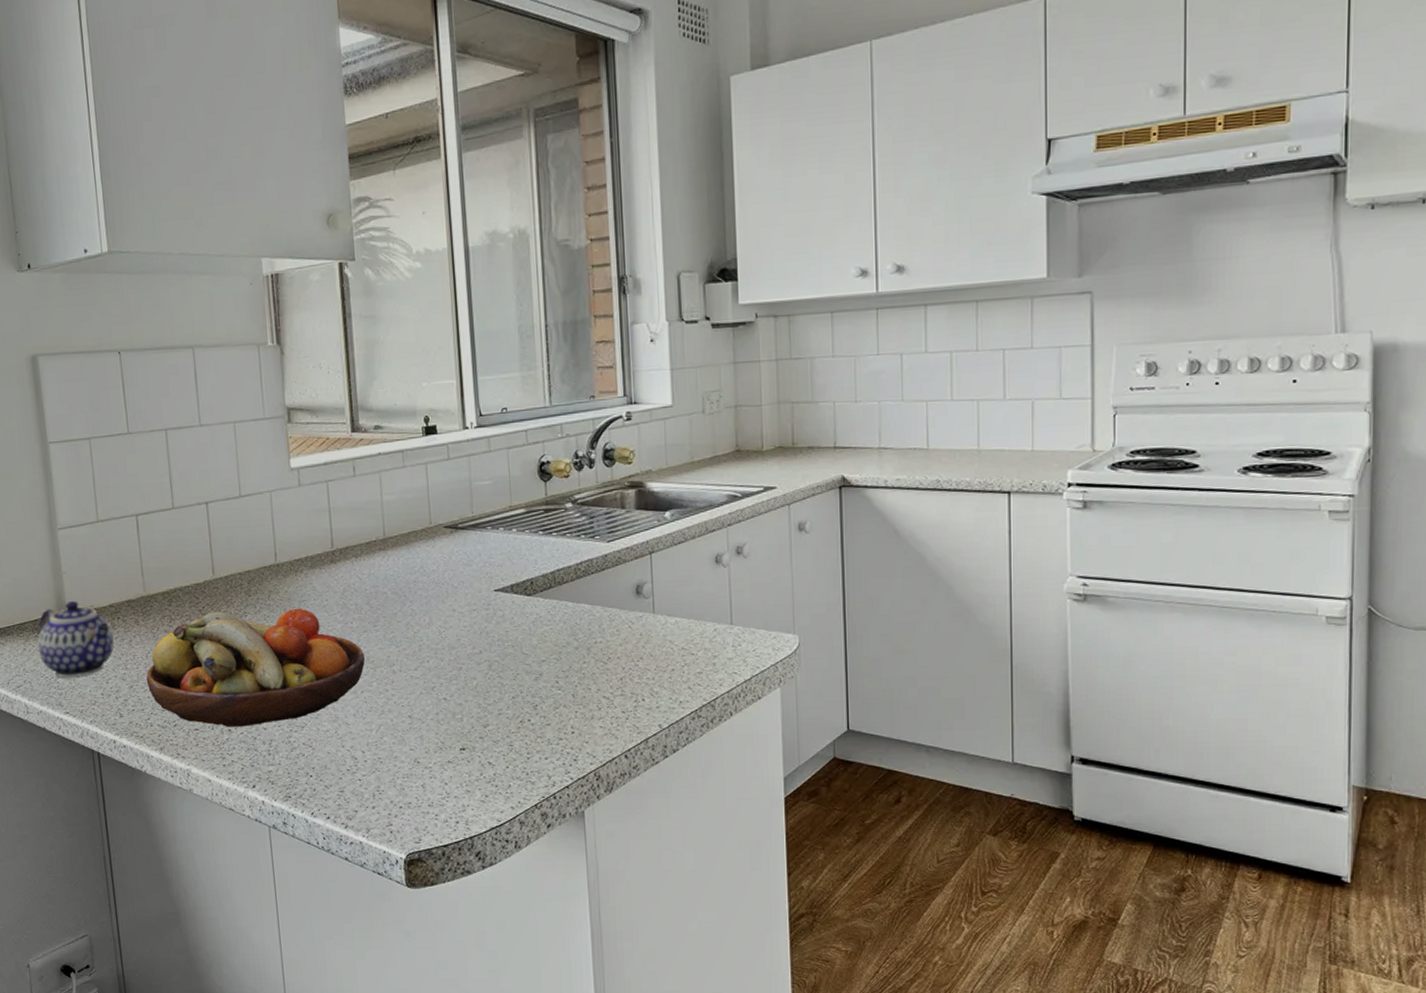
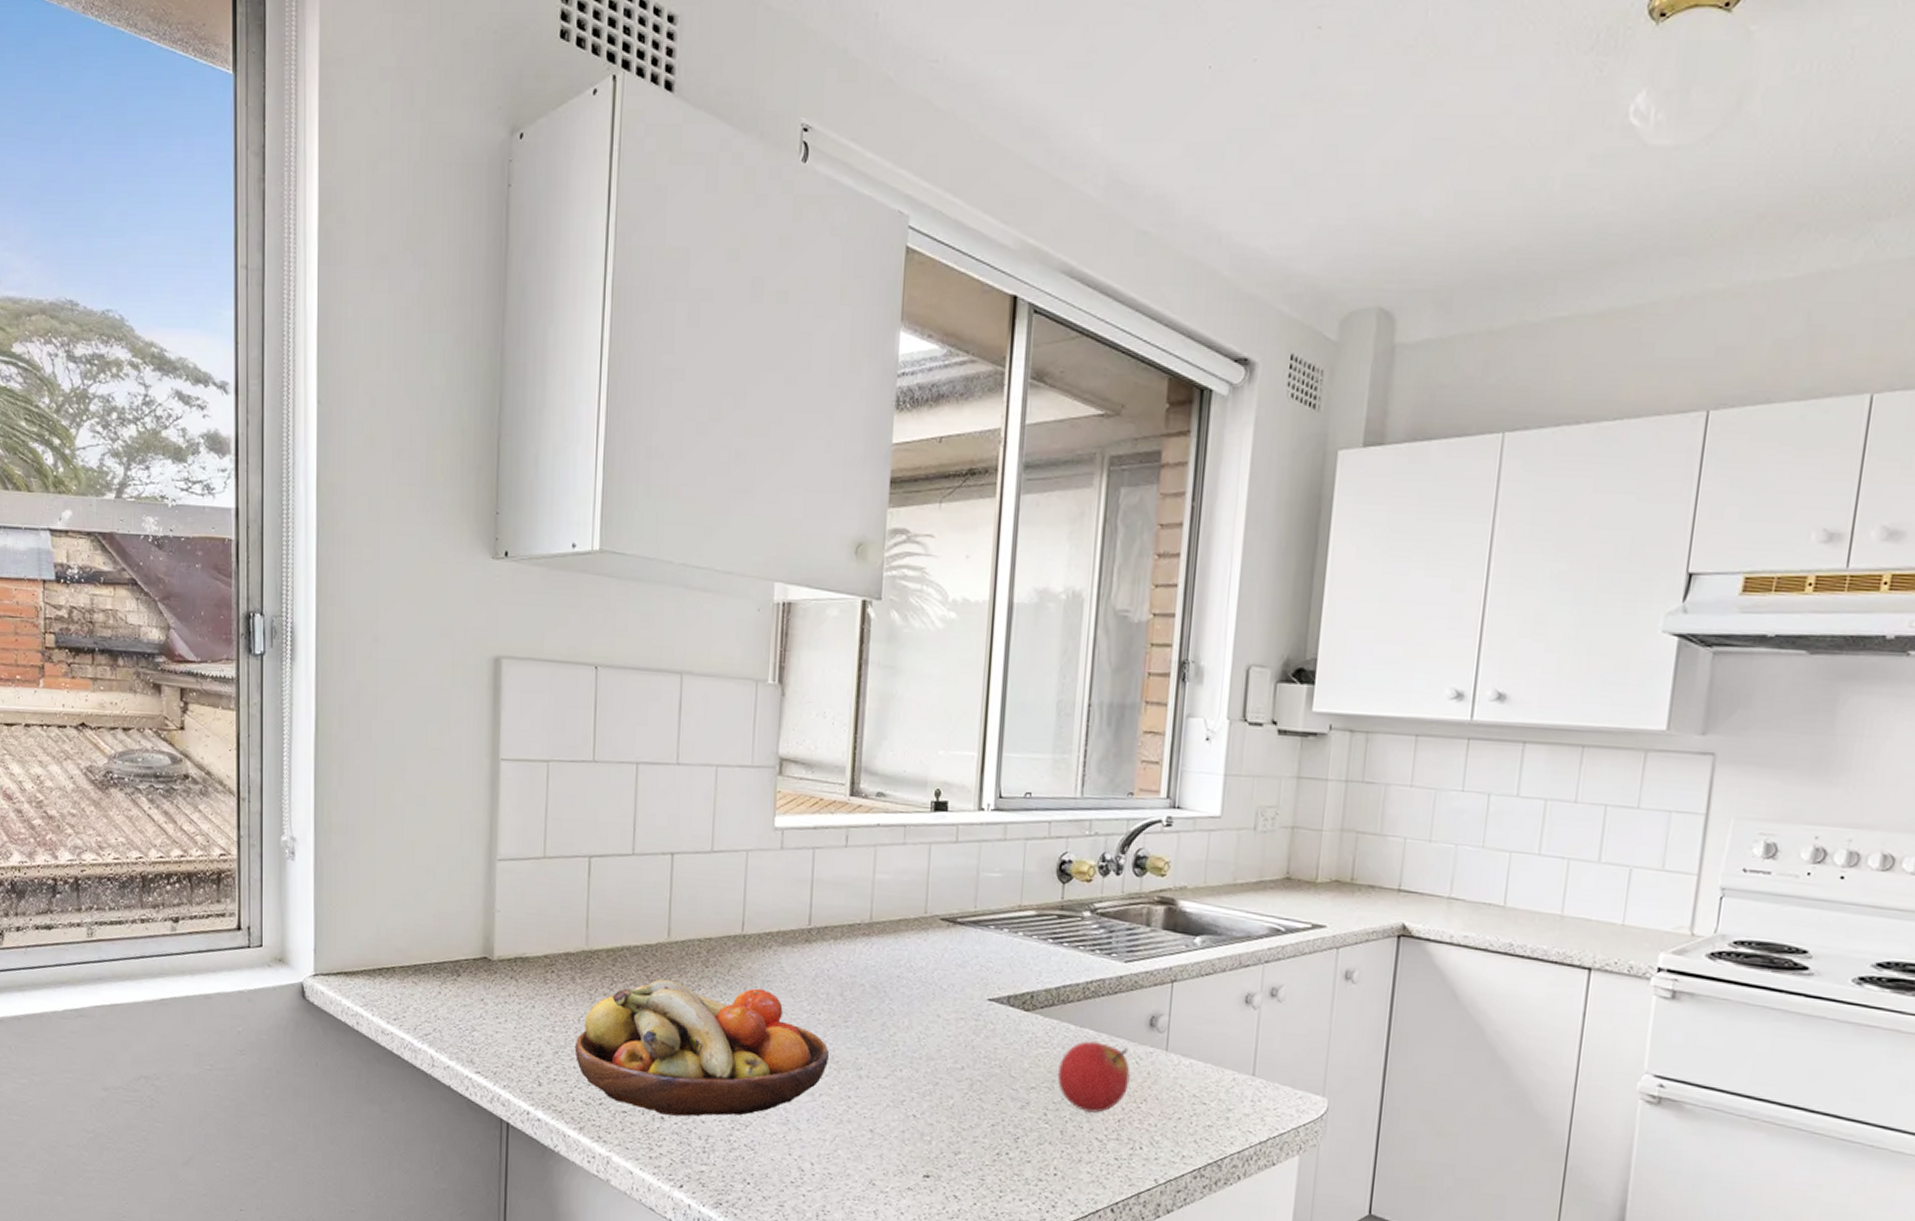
teapot: present [38,600,114,678] -> none [455,944,544,1033]
fruit: none [563,613,626,676] -> present [1058,1040,1130,1114]

